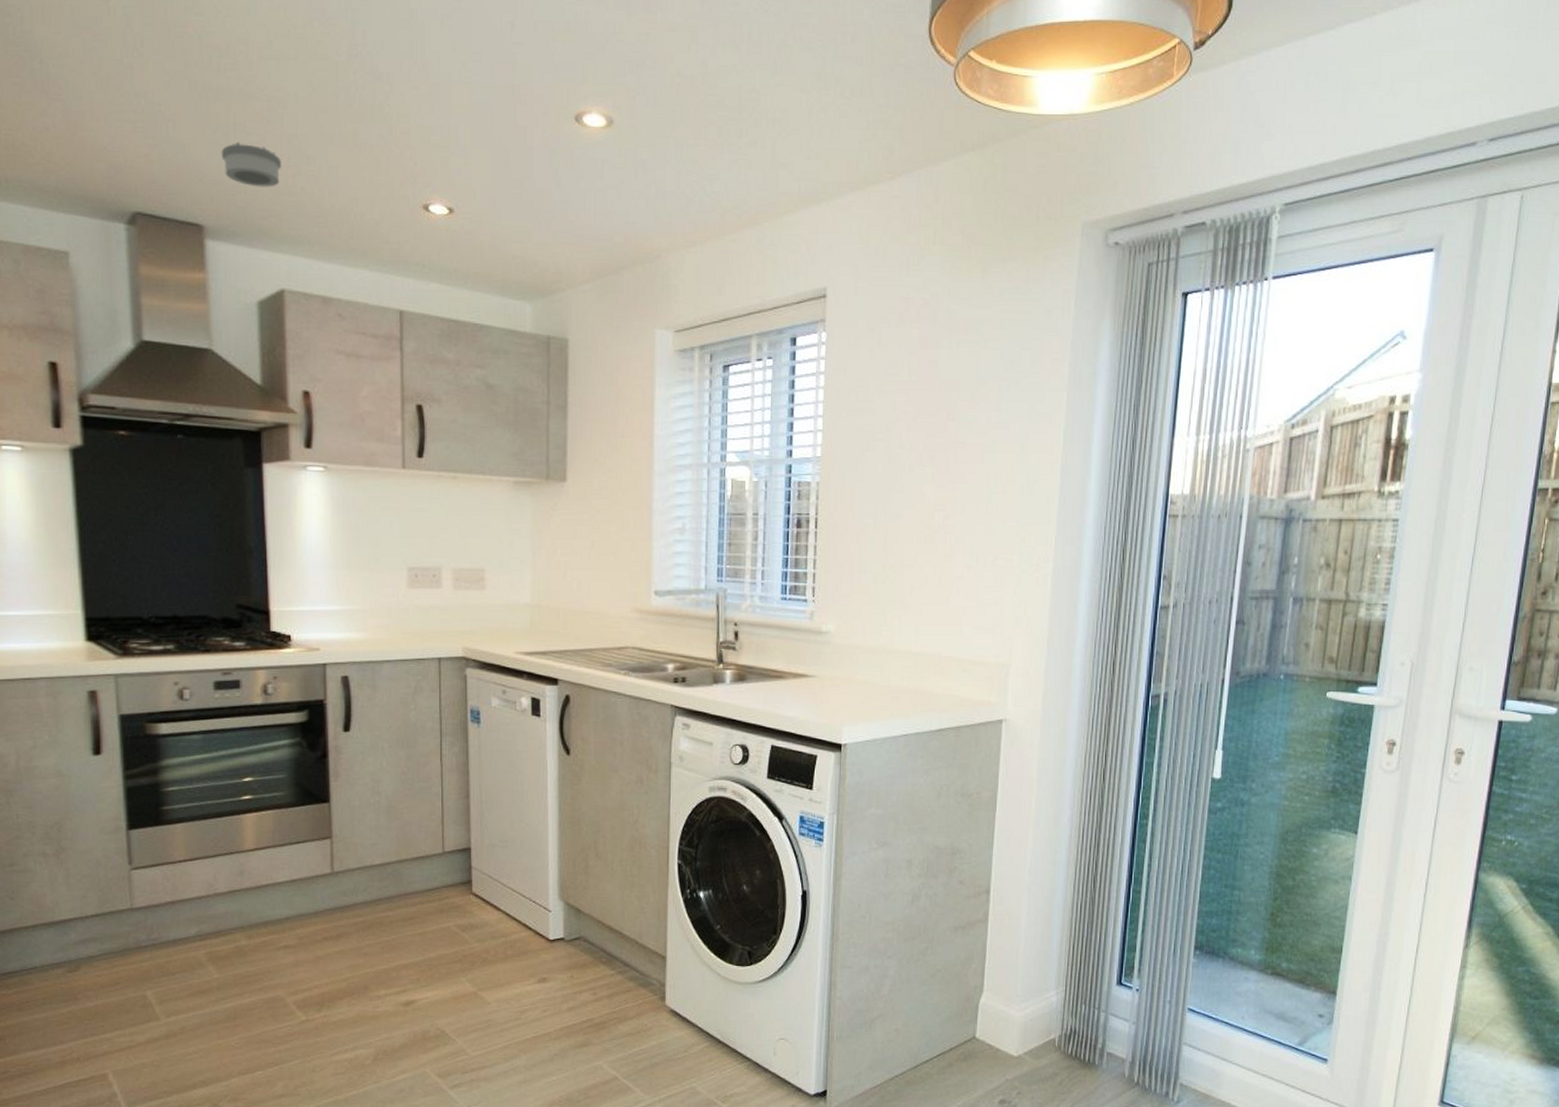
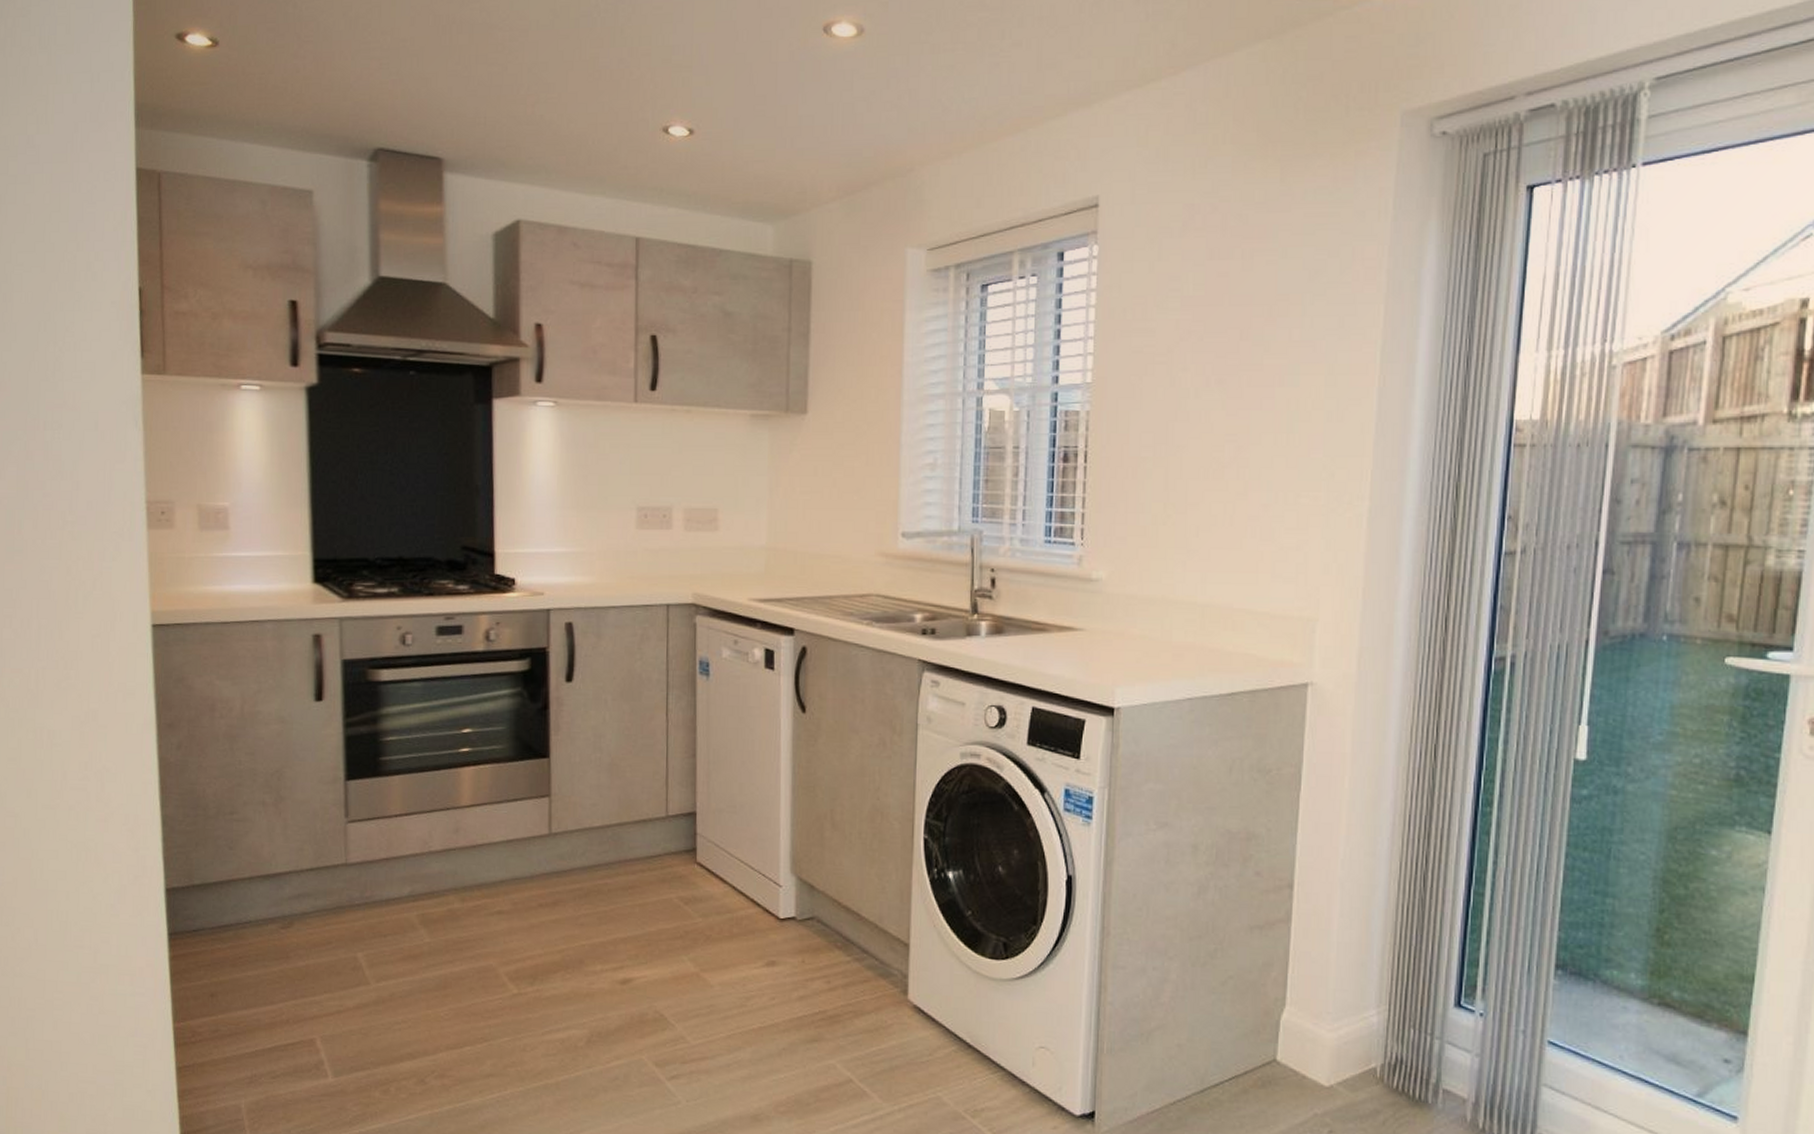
smoke detector: present [221,141,282,187] -> none [462,72,522,118]

